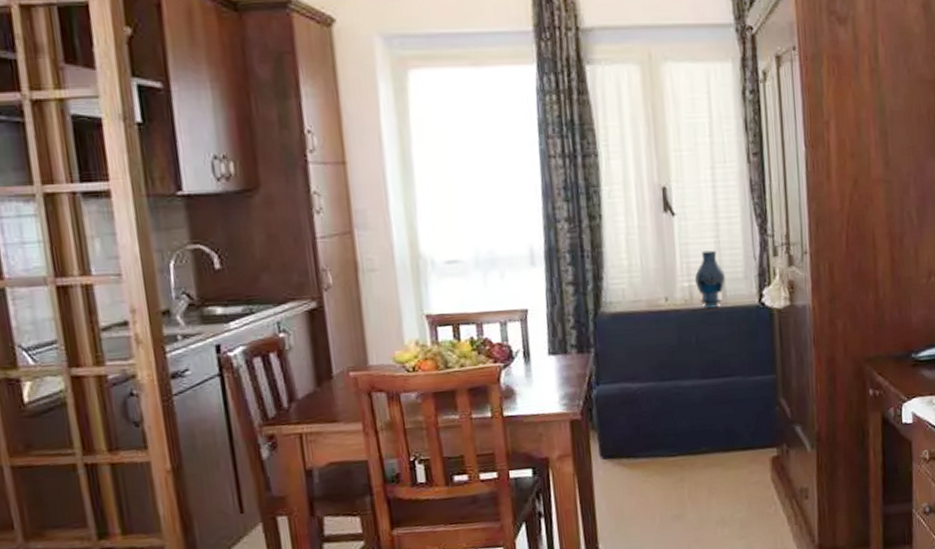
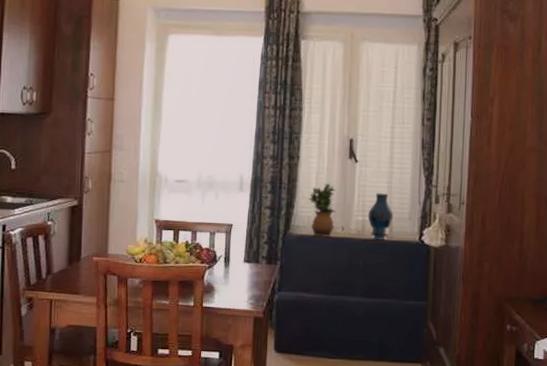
potted plant: none [620,244,656,313] -> present [308,182,336,237]

